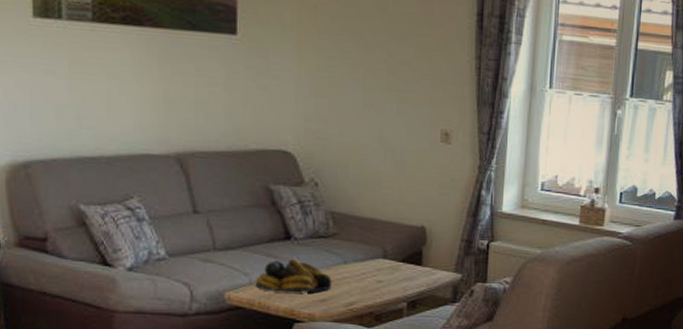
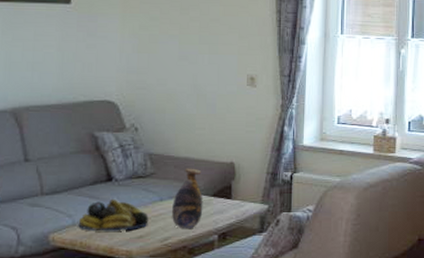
vase: none [357,230,391,295] -> present [172,168,203,230]

